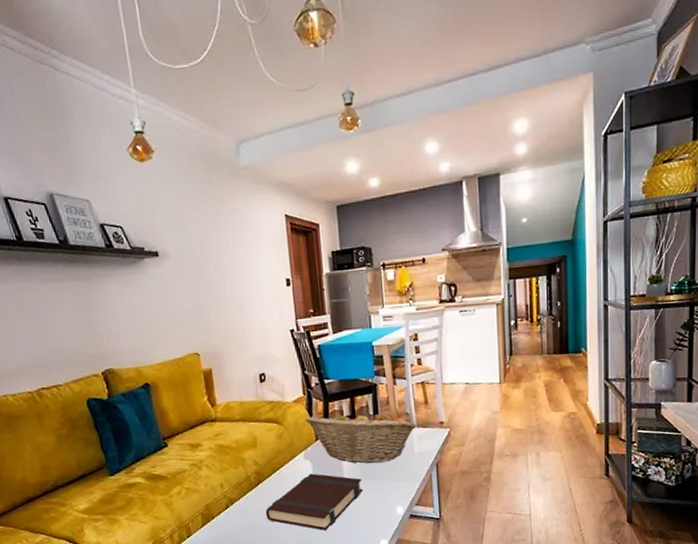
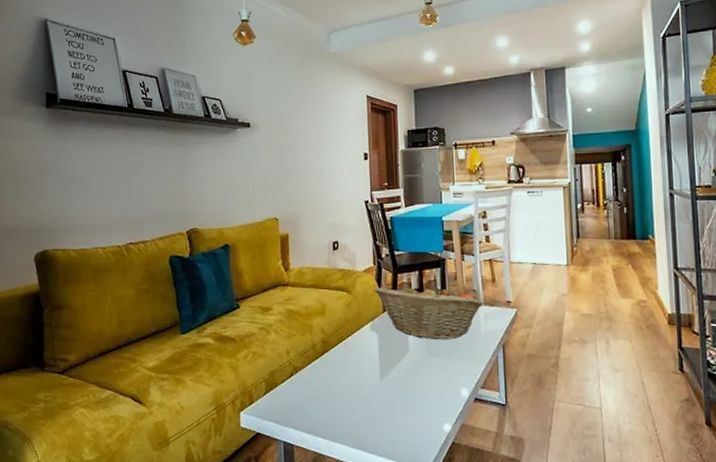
book: present [265,473,363,531] -> none [329,346,428,408]

